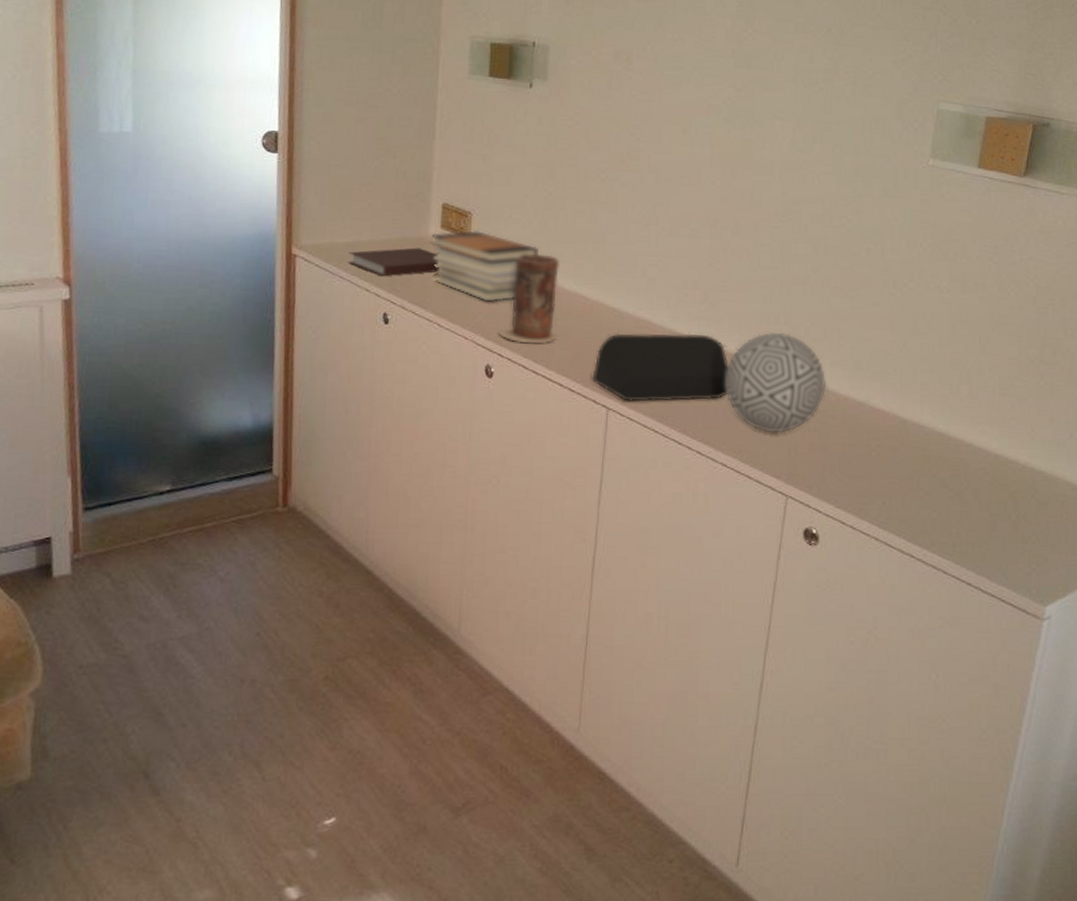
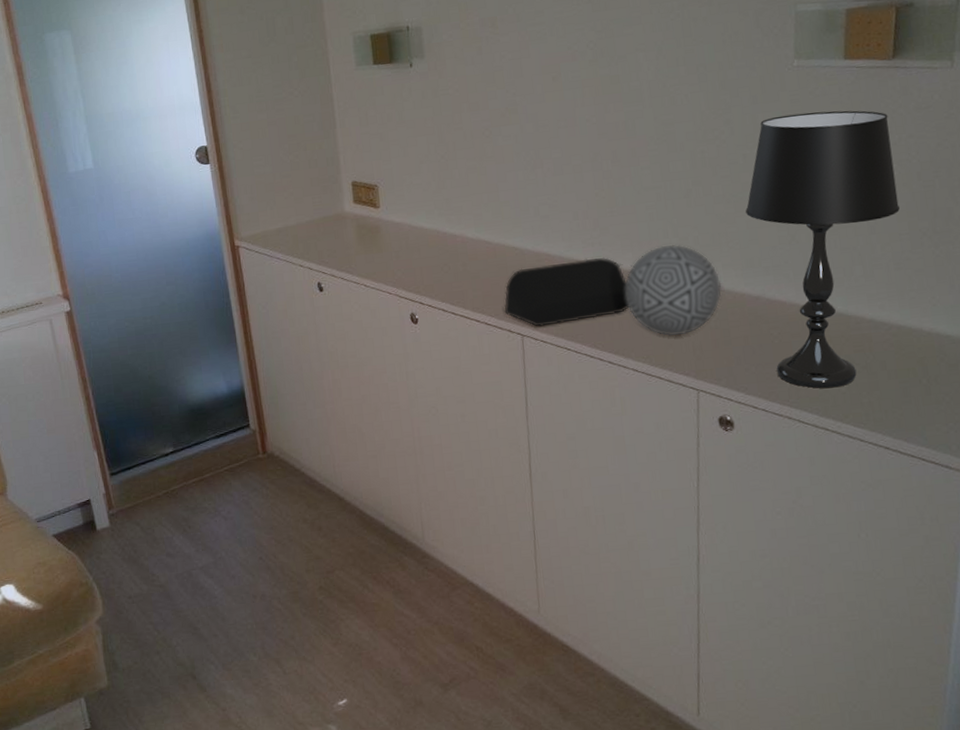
notebook: present [348,247,441,277] -> none [280,222,359,253]
book stack: present [430,230,541,302] -> none [346,200,443,260]
vase: present [498,253,561,344] -> none [417,210,468,291]
table lamp: none [860,214,1013,512] -> present [745,110,901,389]

